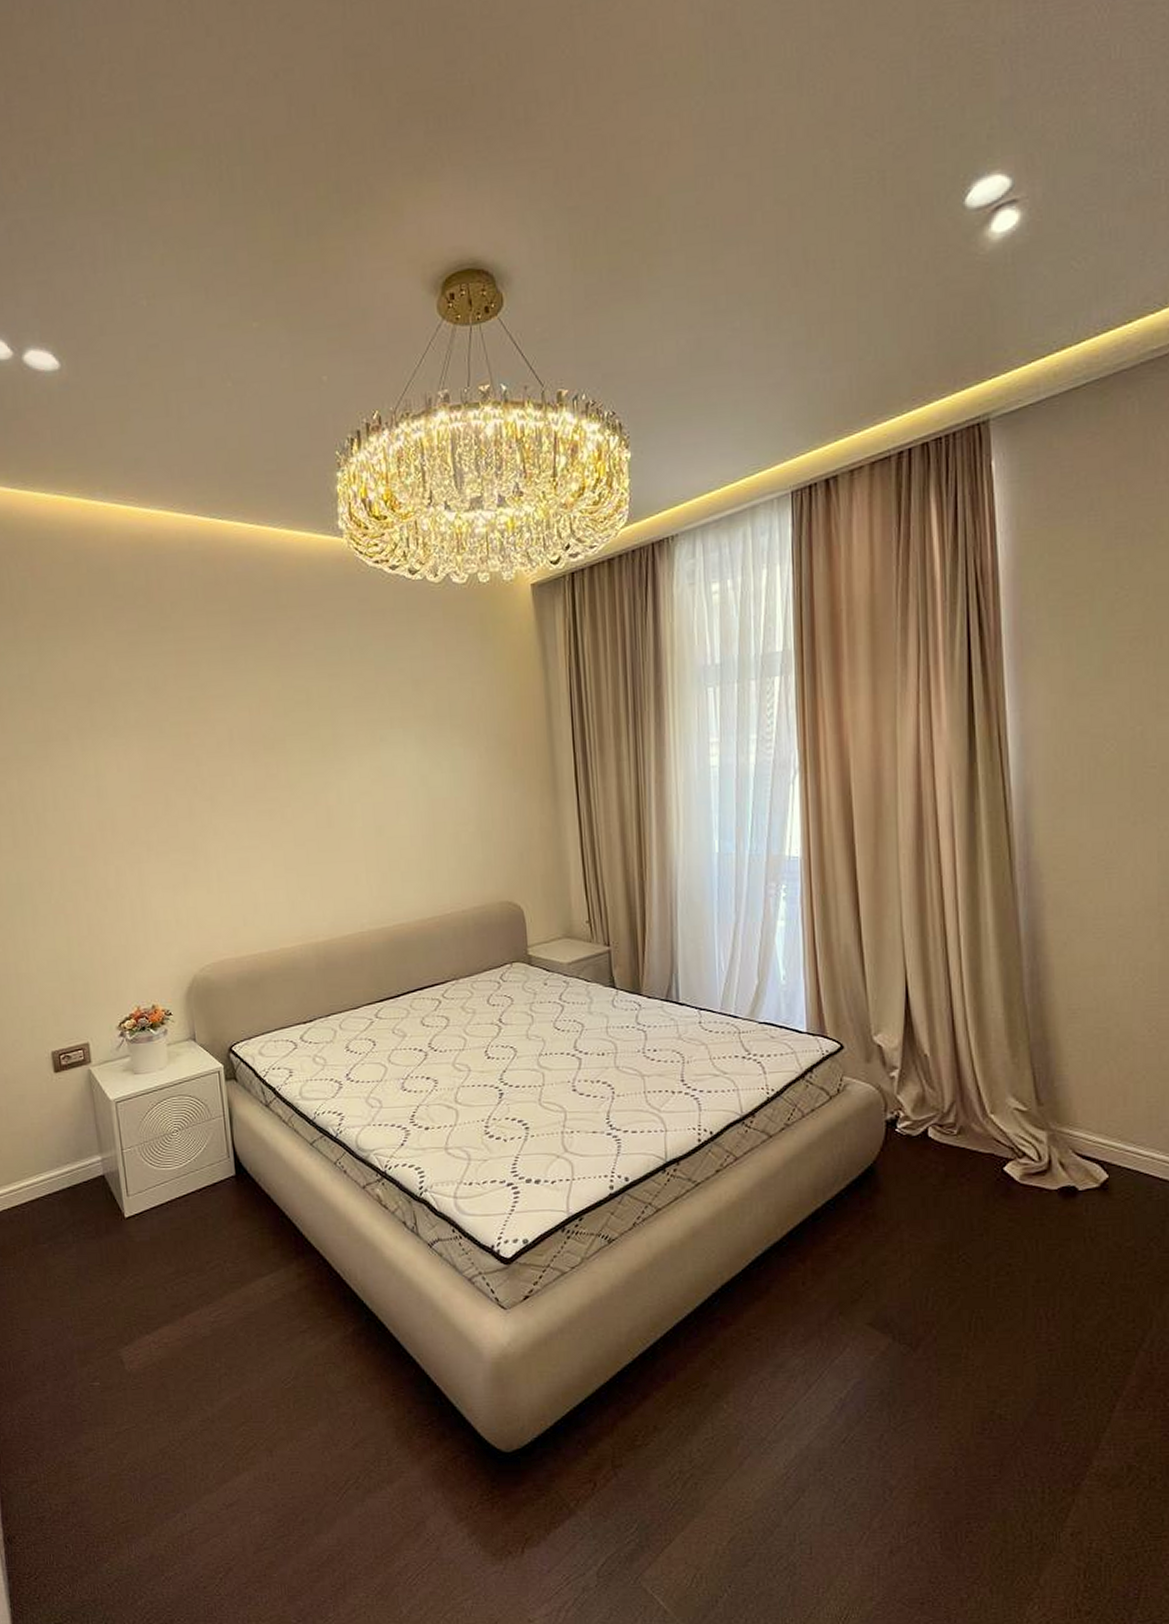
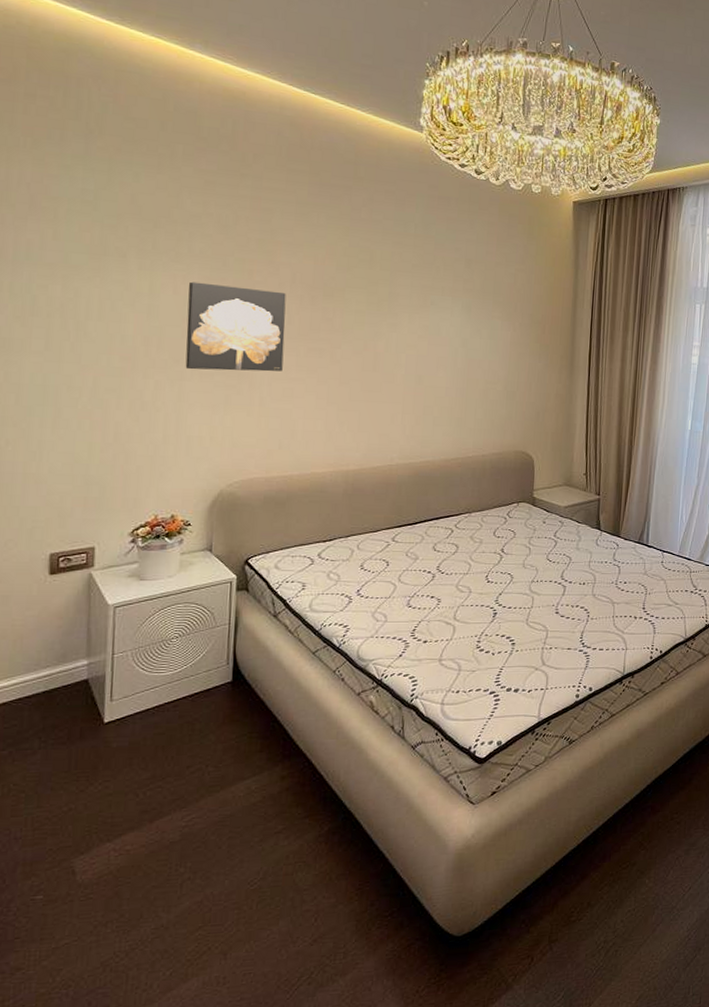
wall art: none [130,752,235,851] -> present [185,281,286,372]

